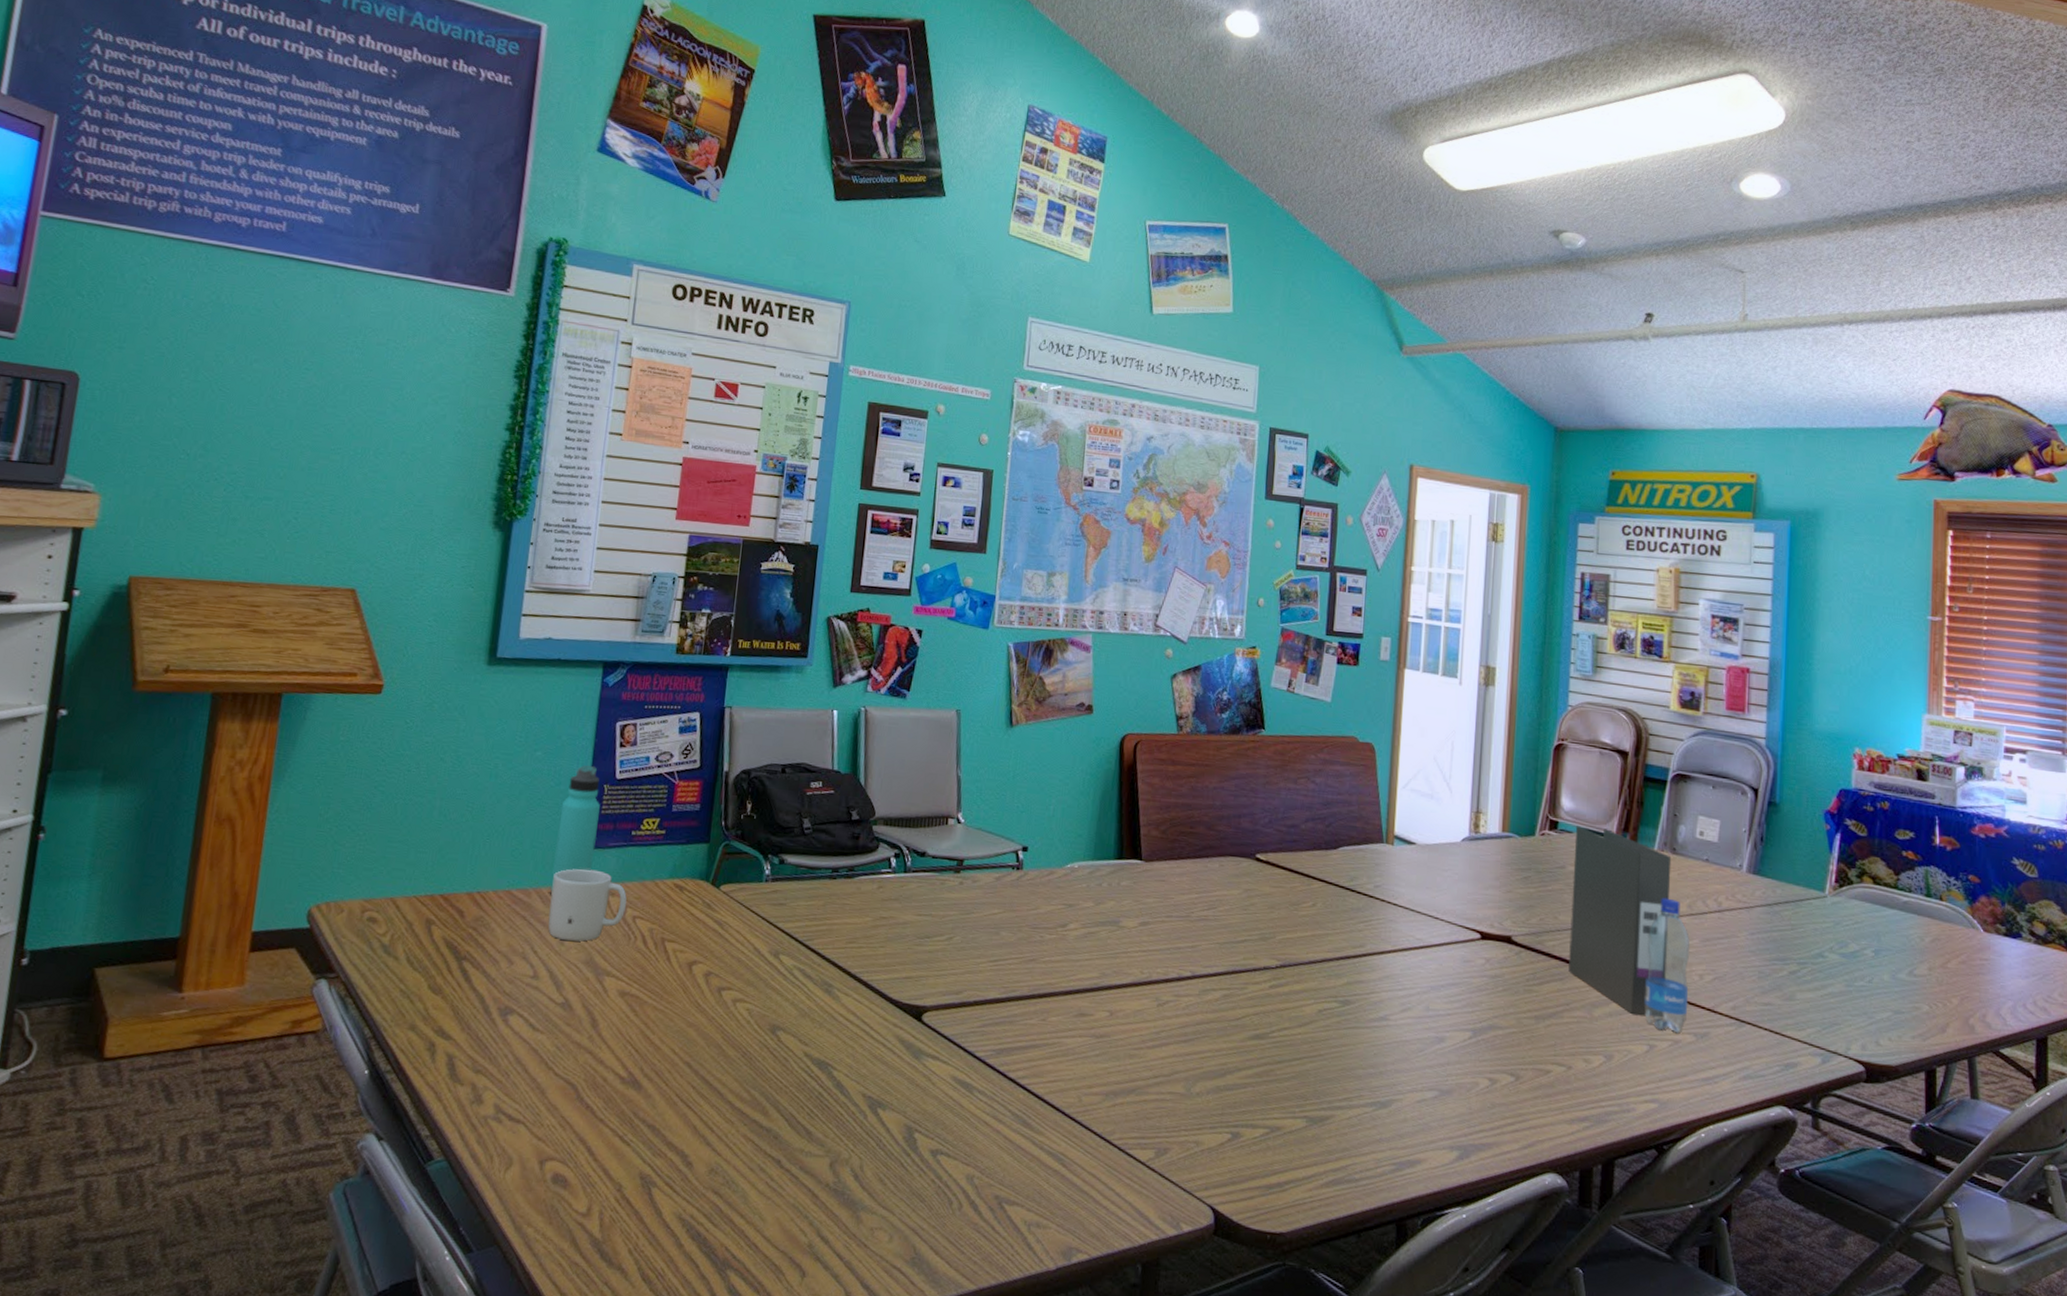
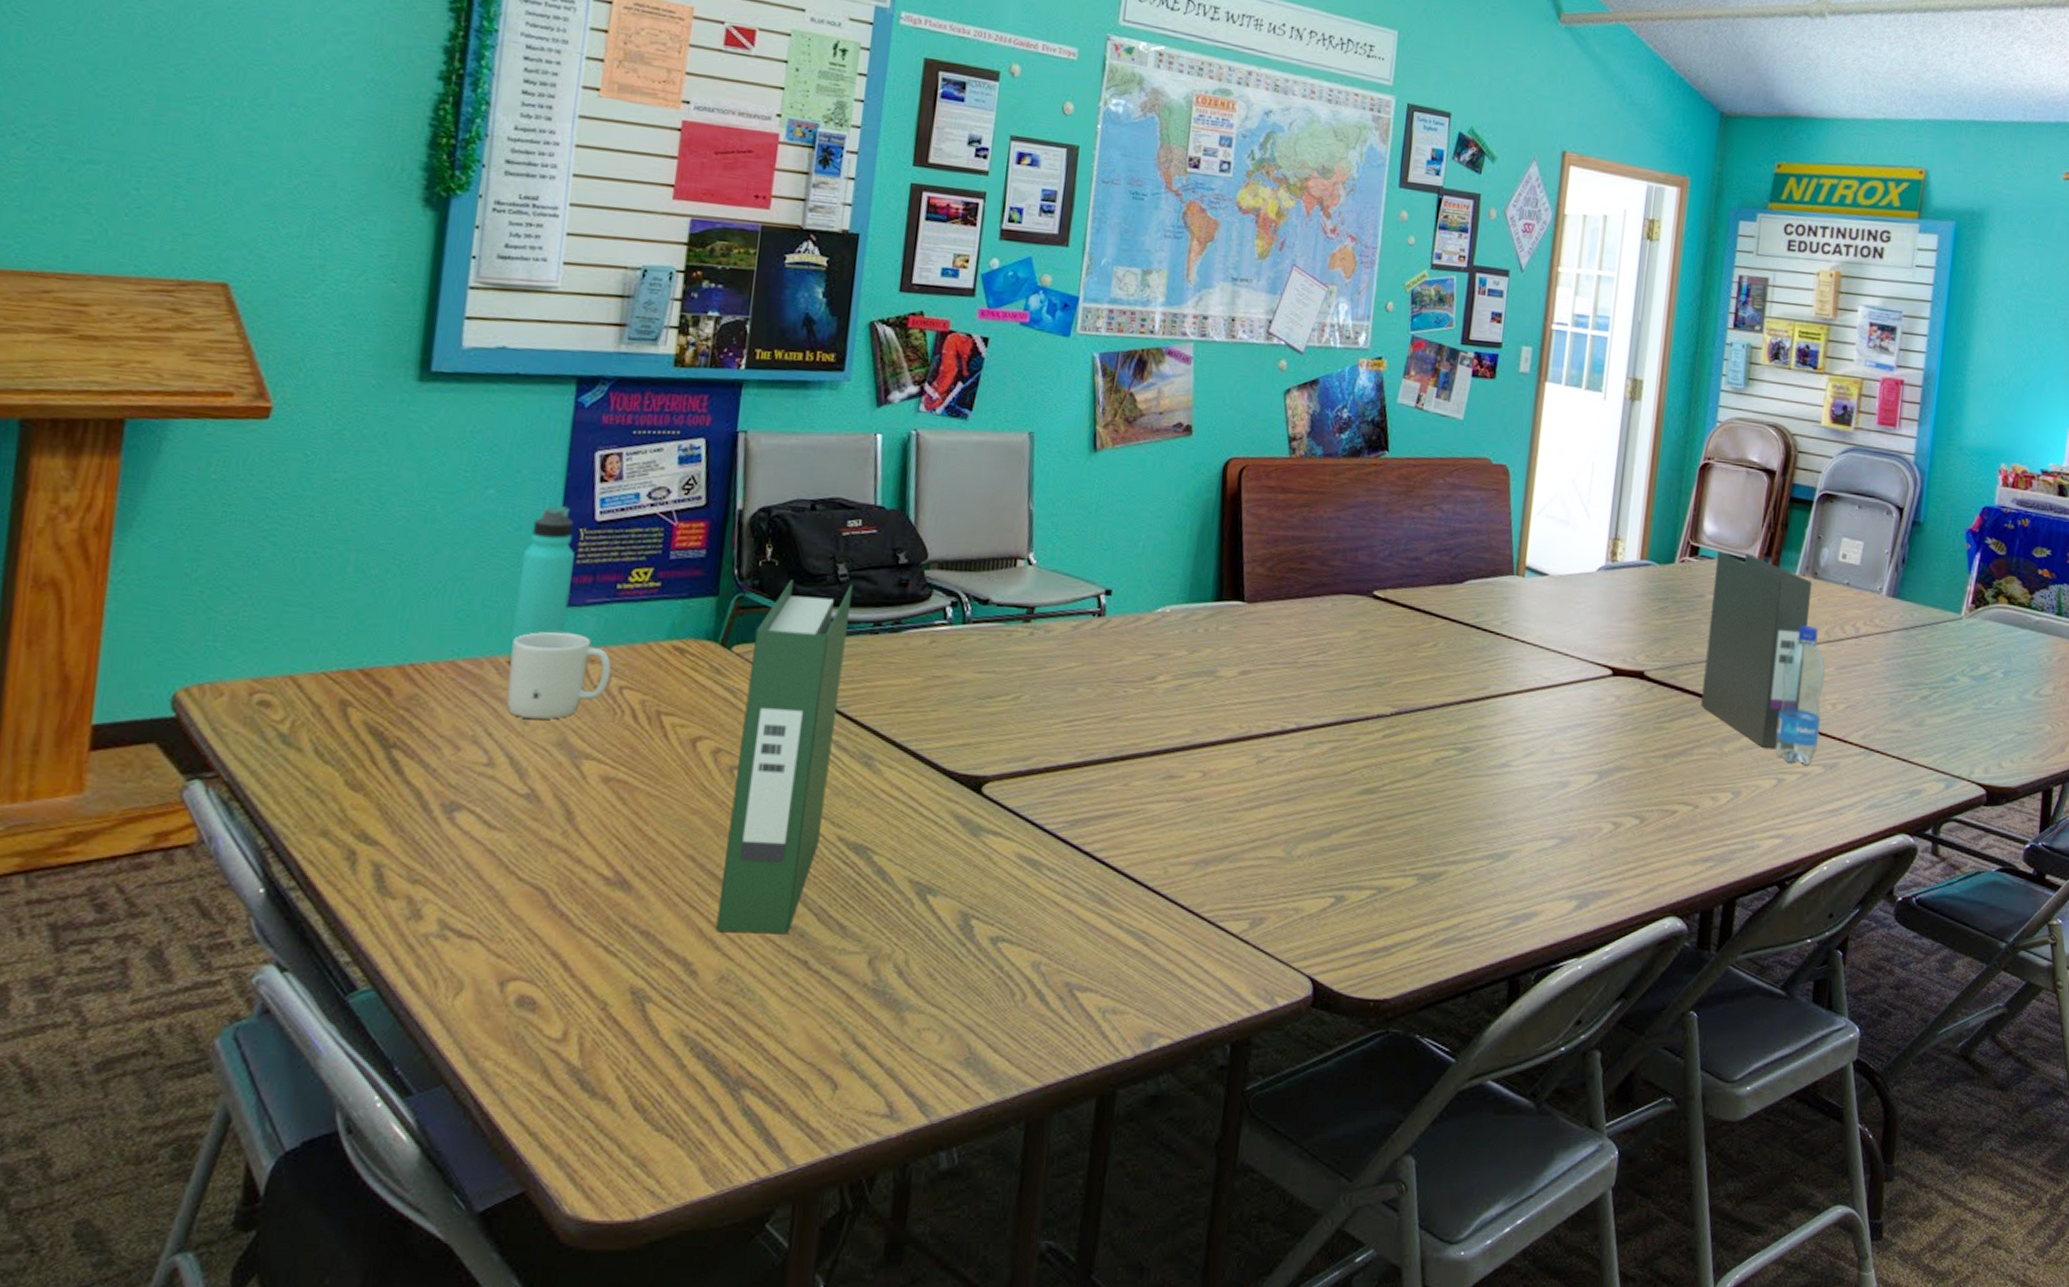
binder: none [707,831,816,1135] -> present [715,579,854,933]

